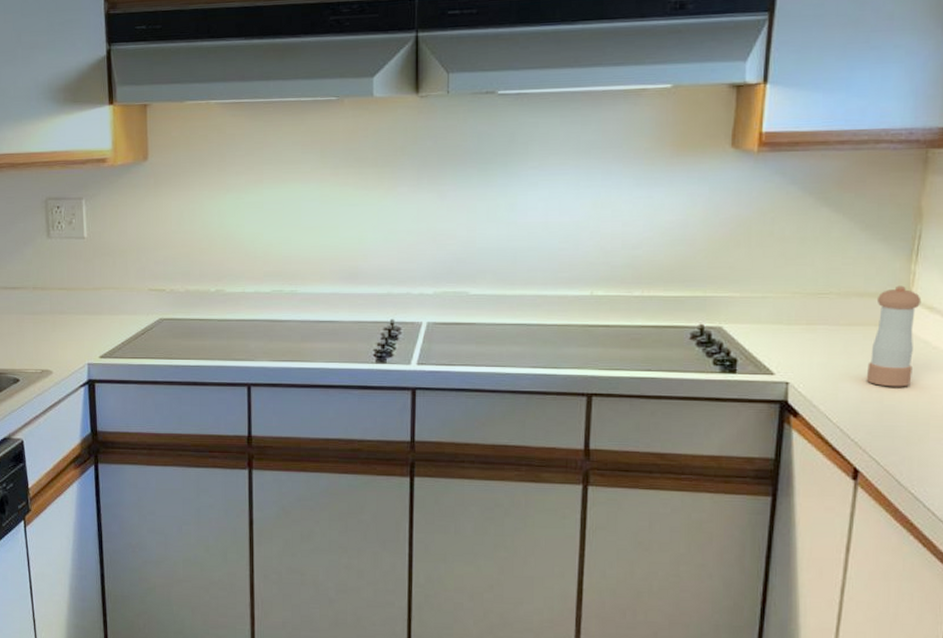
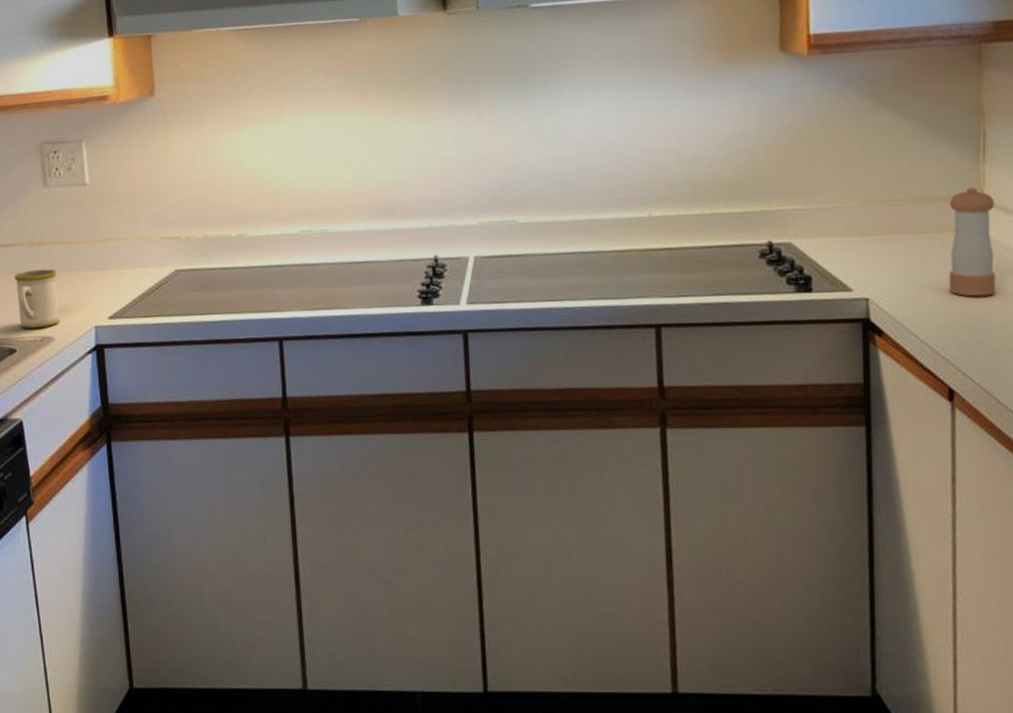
mug: none [19,311,58,363] -> present [14,269,60,329]

